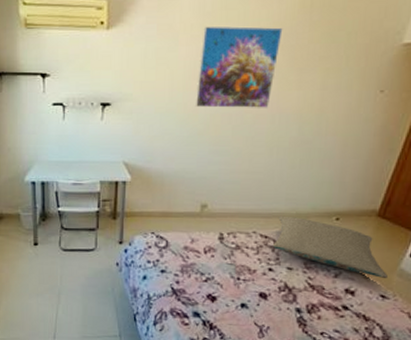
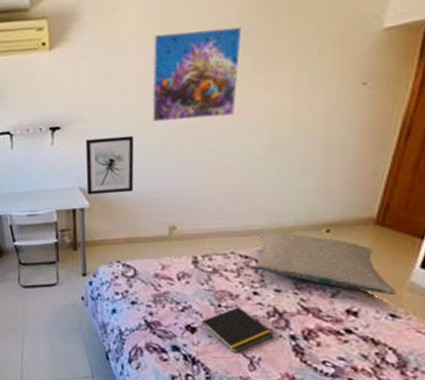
wall art: none [130,118,177,170] -> present [85,135,134,195]
notepad: none [219,281,283,321] -> present [200,307,275,353]

